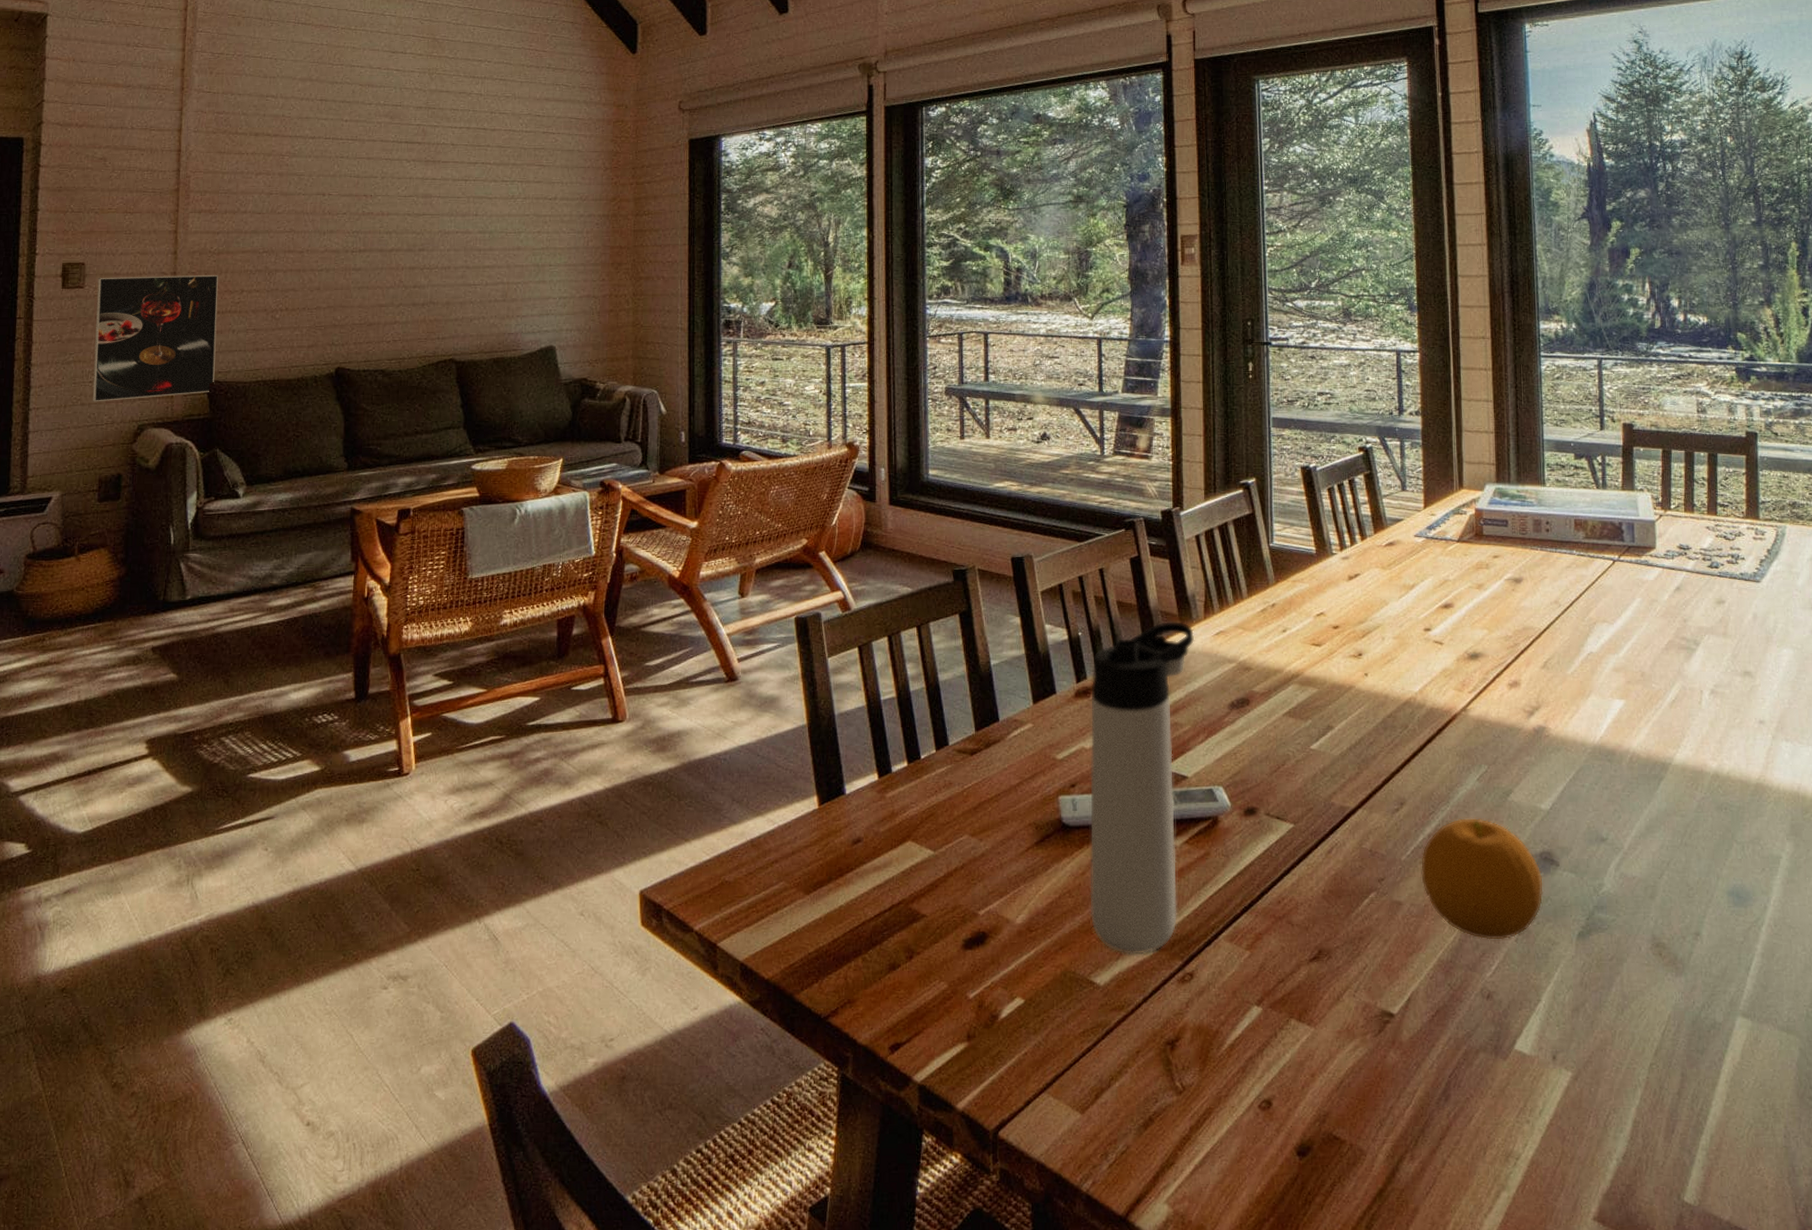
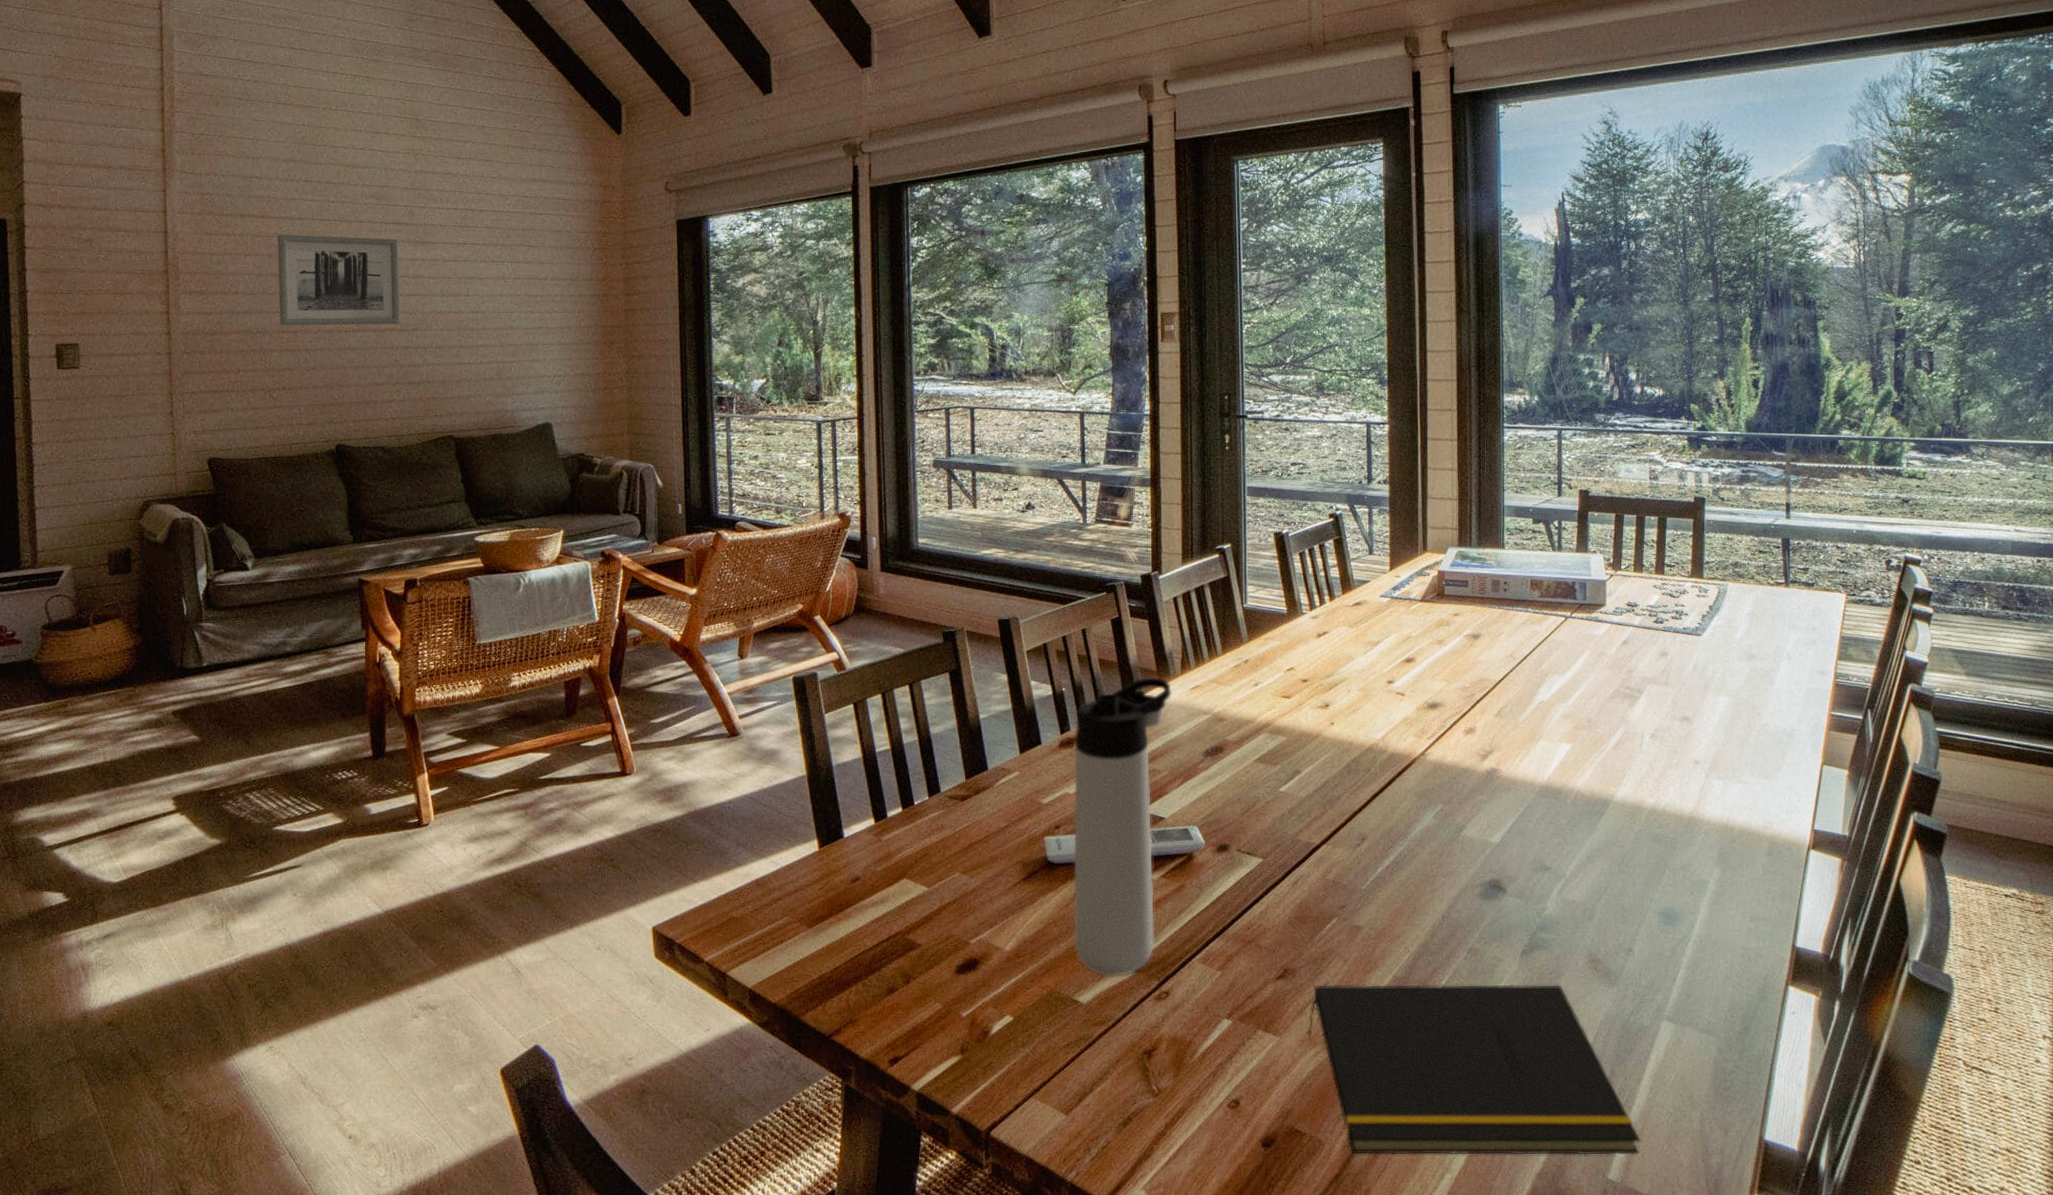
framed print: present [92,274,218,402] -> none [92,354,216,480]
wall art: none [286,154,410,245] -> present [278,235,401,325]
notepad: none [1345,968,1718,1173] -> present [1307,984,1640,1155]
fruit: present [1421,818,1543,940] -> none [1380,851,1491,958]

